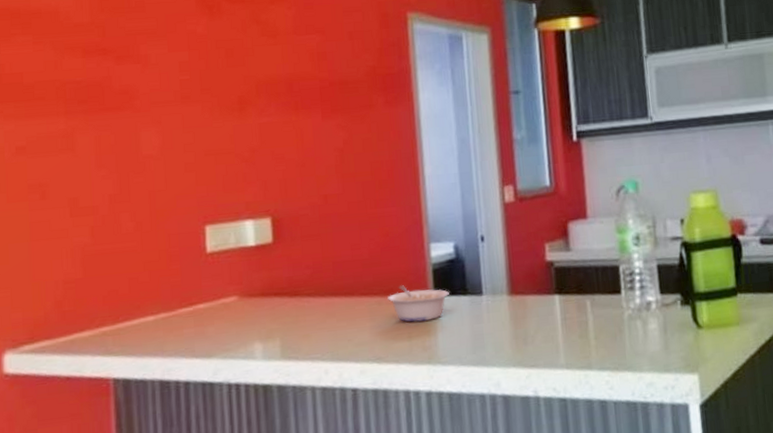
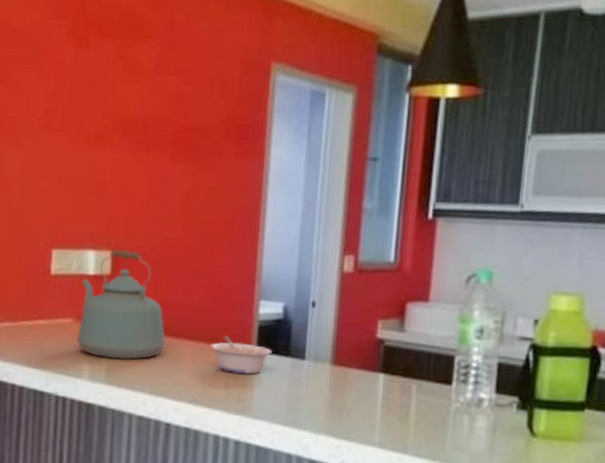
kettle: none [242,213,340,332] -> present [76,249,165,360]

